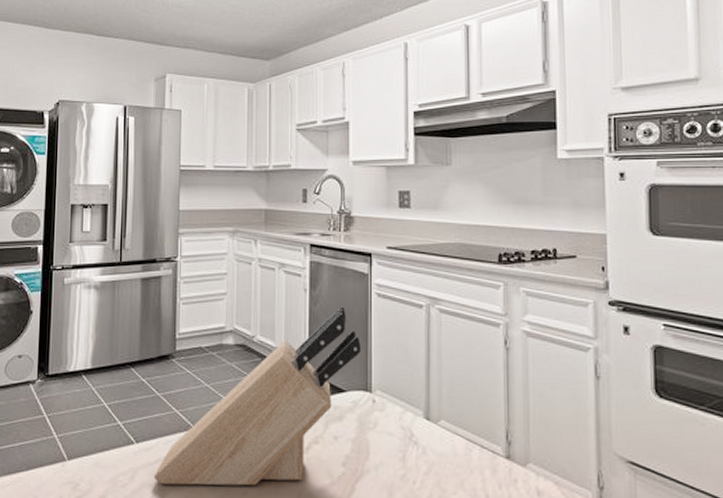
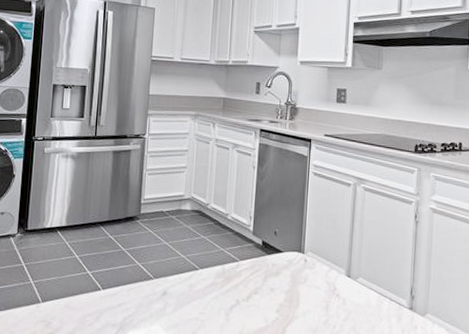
knife block: present [153,306,361,486] -> none [116,182,298,327]

